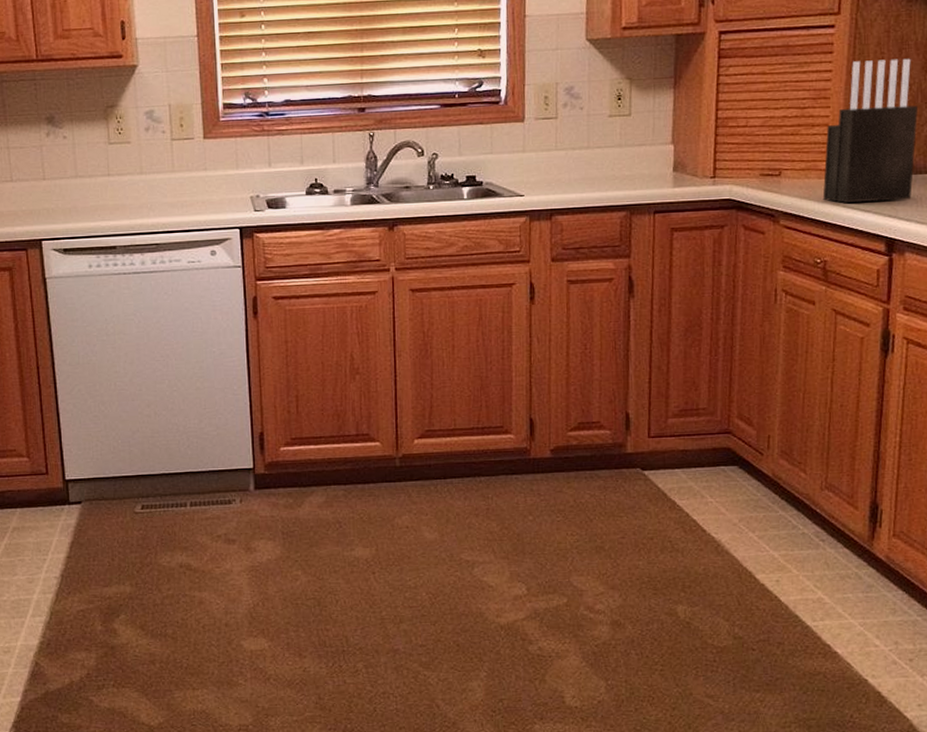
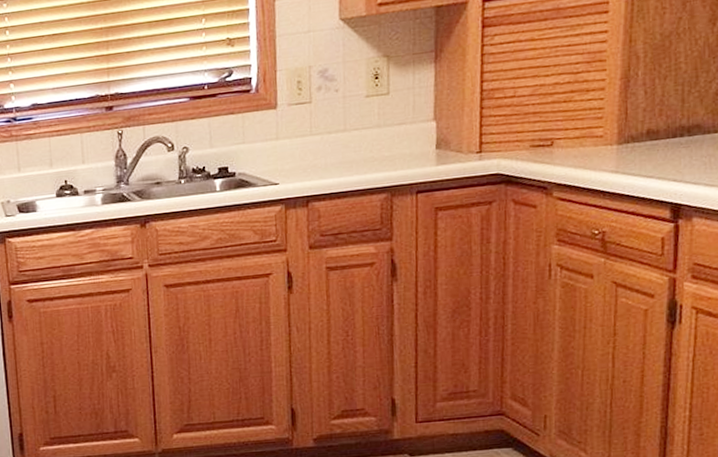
knife block: present [822,58,918,203] -> none [599,11,705,170]

